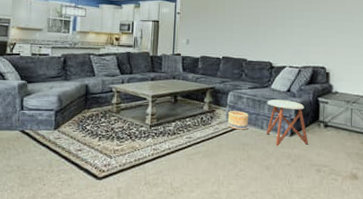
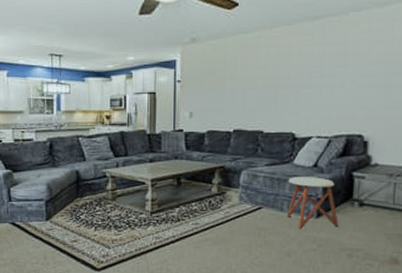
basket: present [227,110,249,130] -> none [240,191,266,213]

